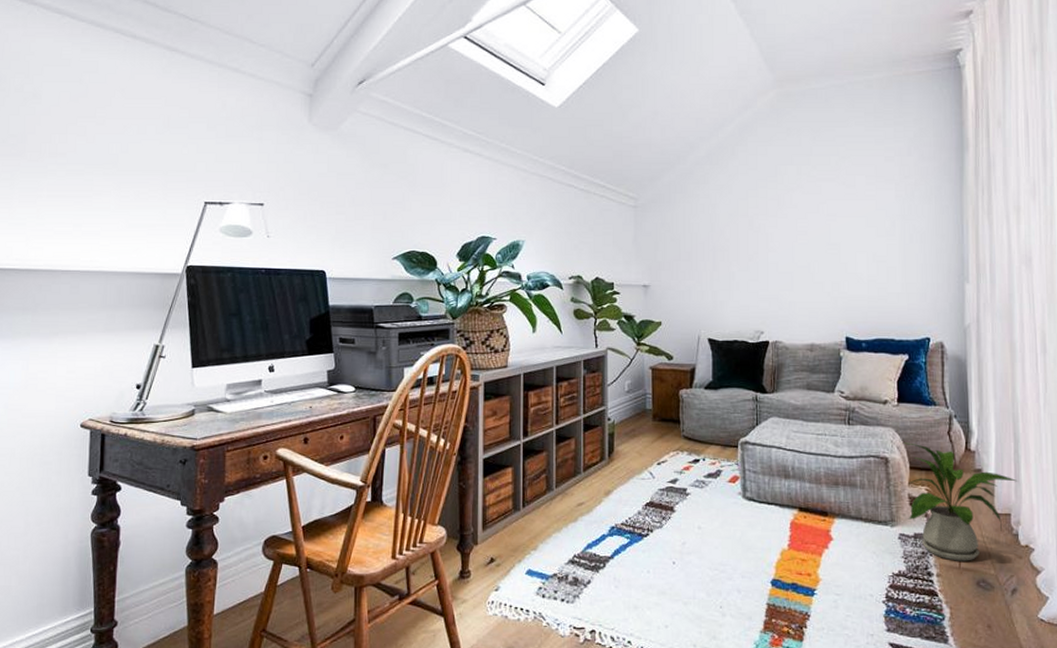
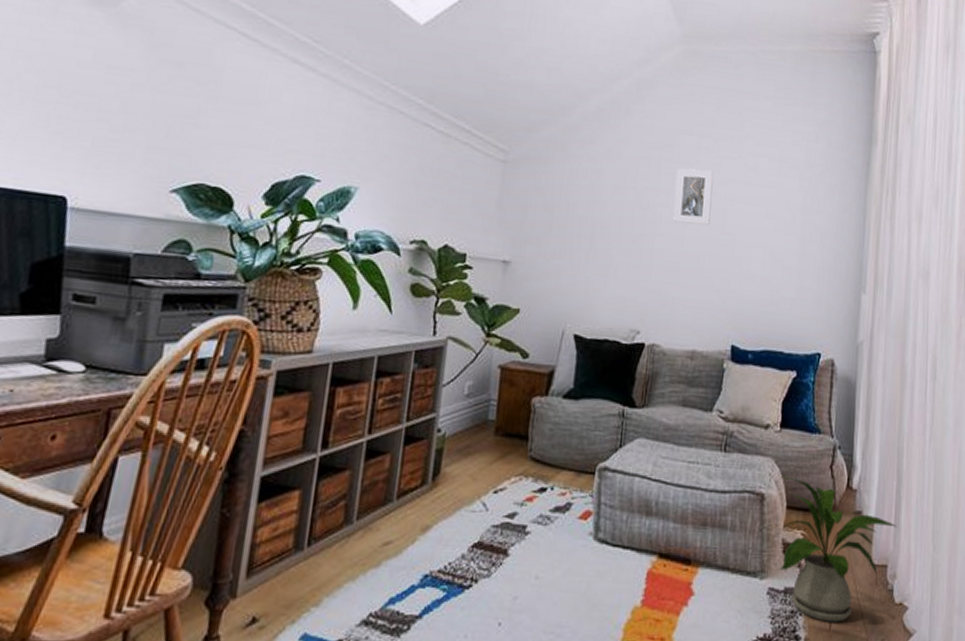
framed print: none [781,192,816,239] -> present [673,168,714,226]

